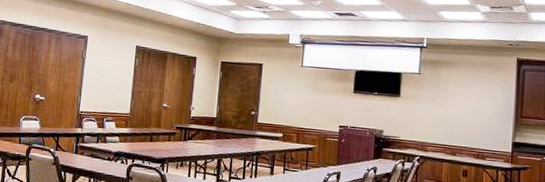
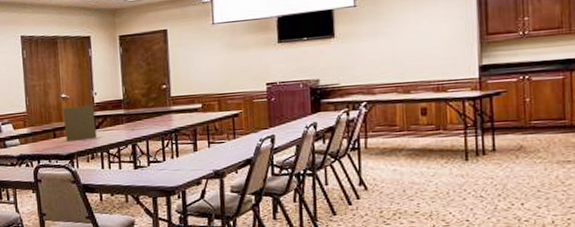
binder: none [161,116,190,148] -> present [63,104,97,142]

